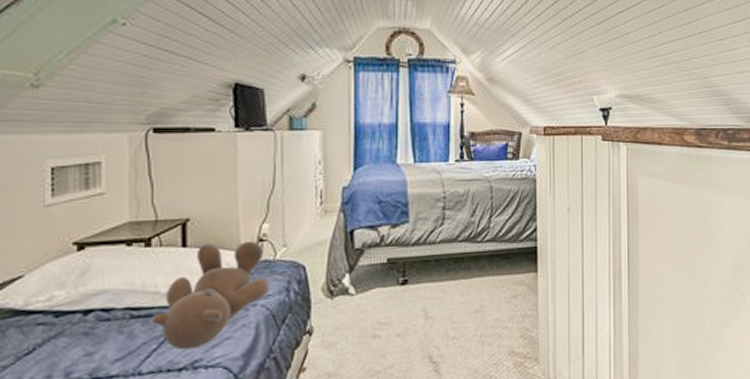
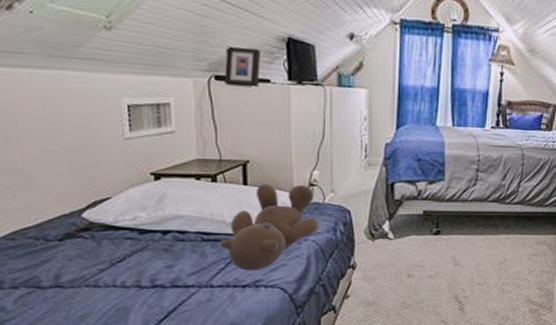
picture frame: none [164,96,205,138] -> present [224,46,261,88]

